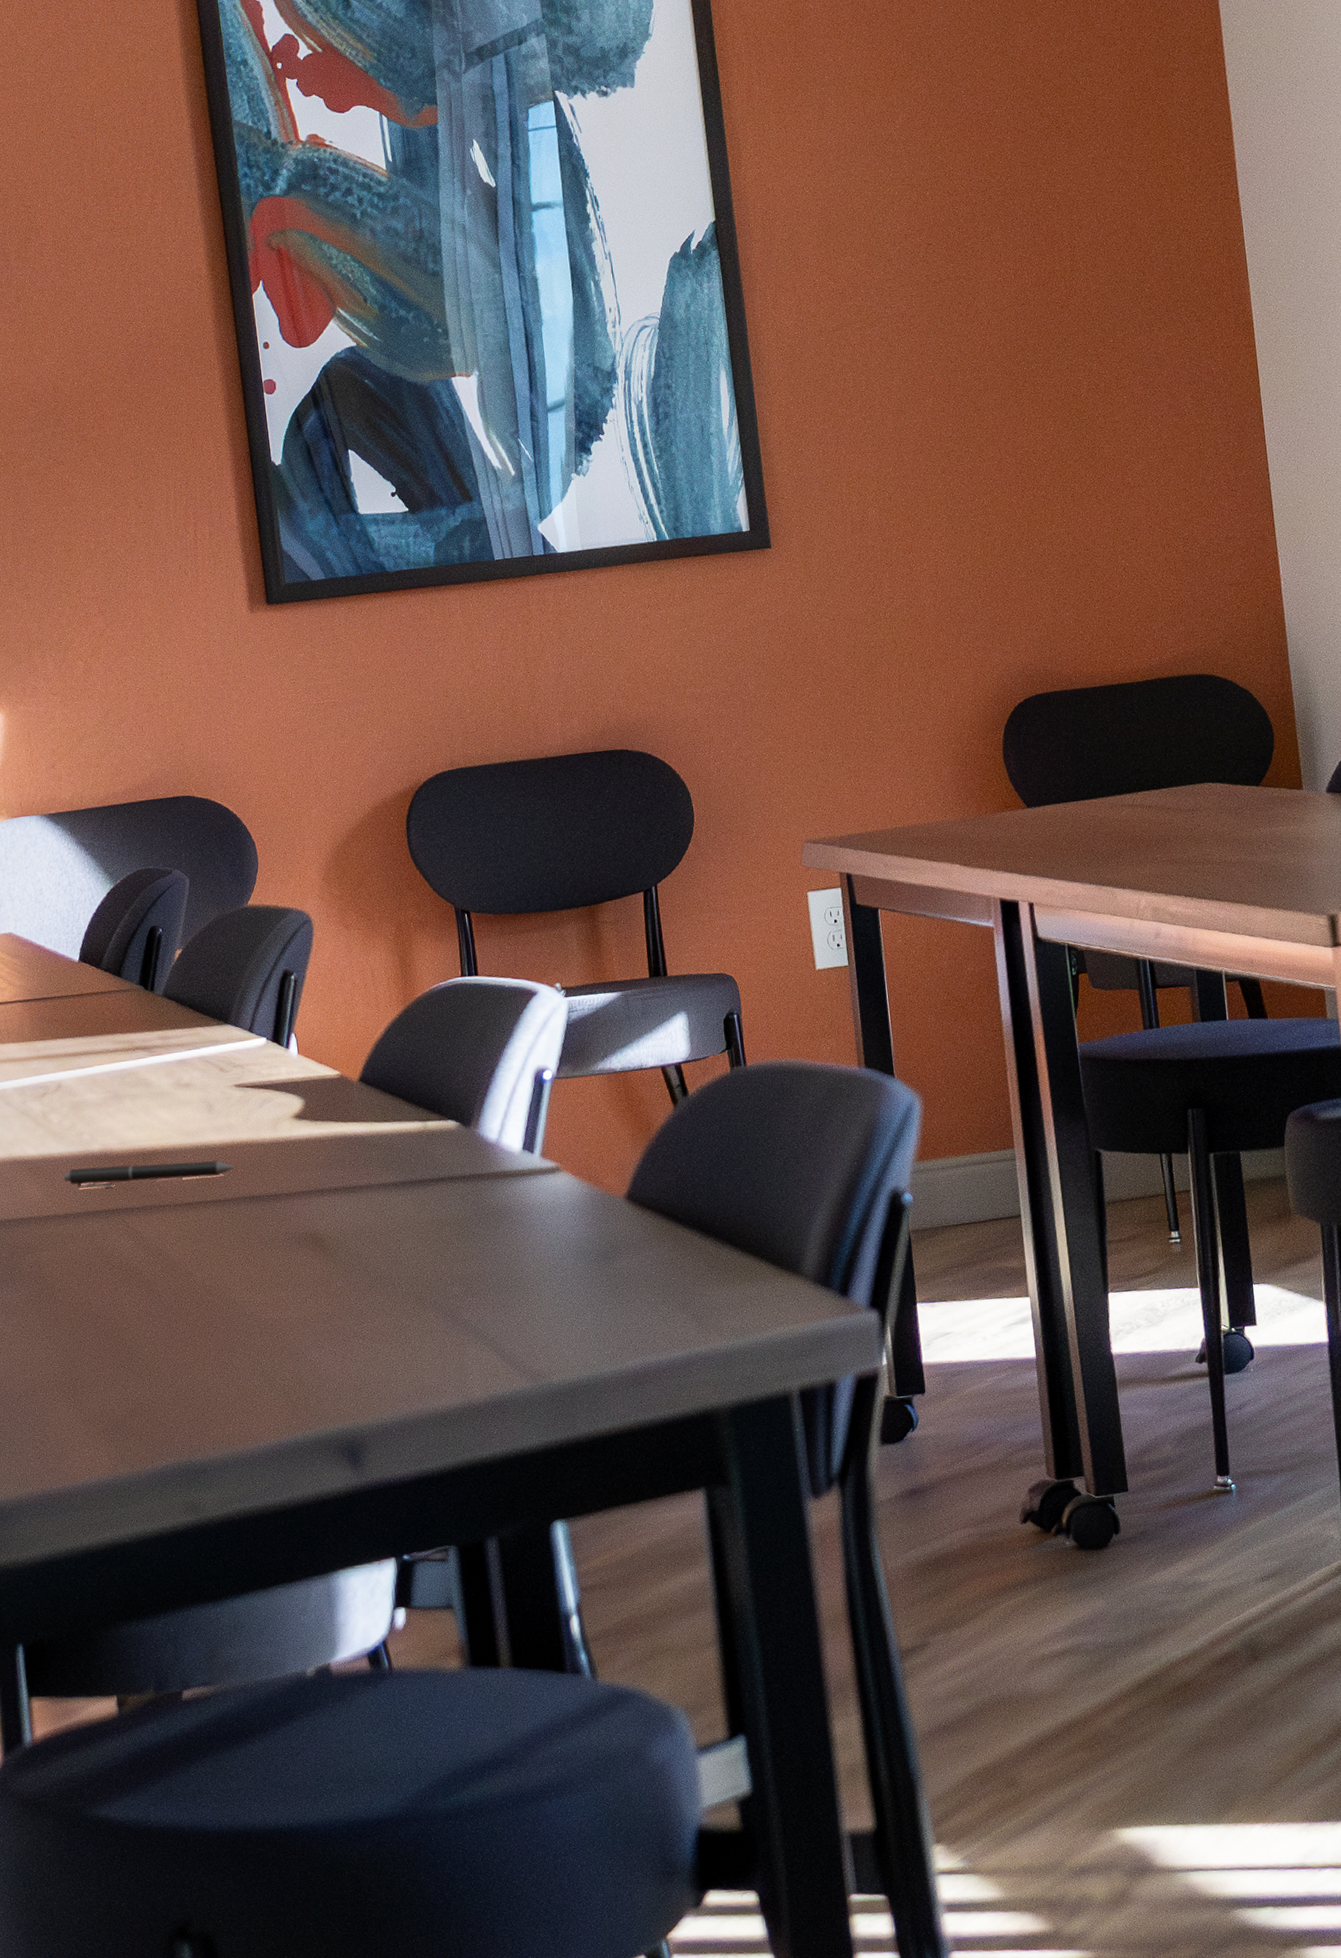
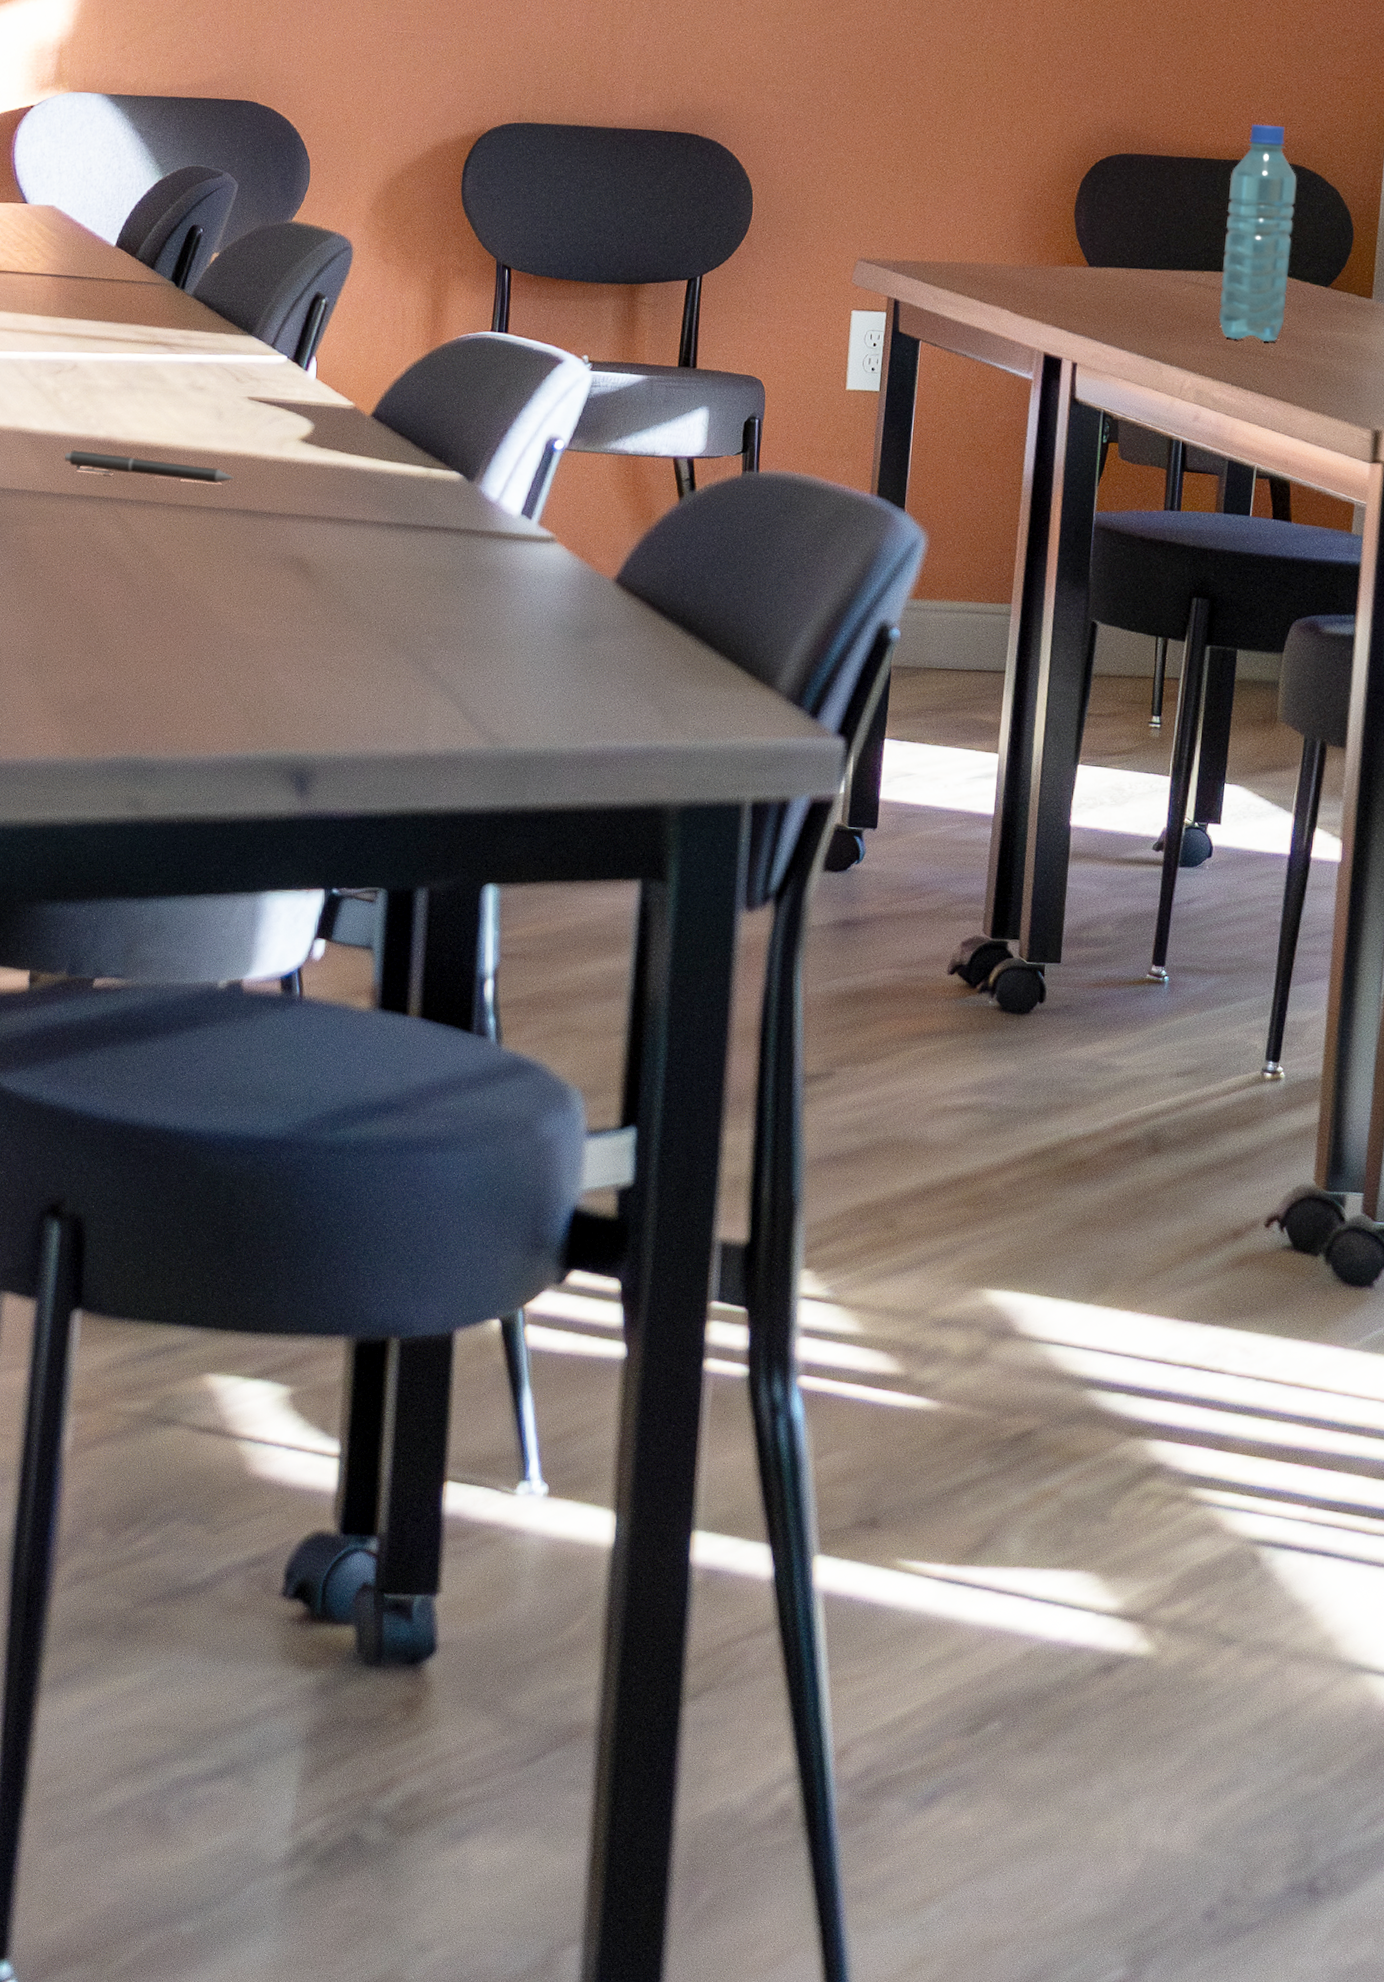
water bottle: none [1145,640,1224,853] -> present [1218,123,1297,342]

